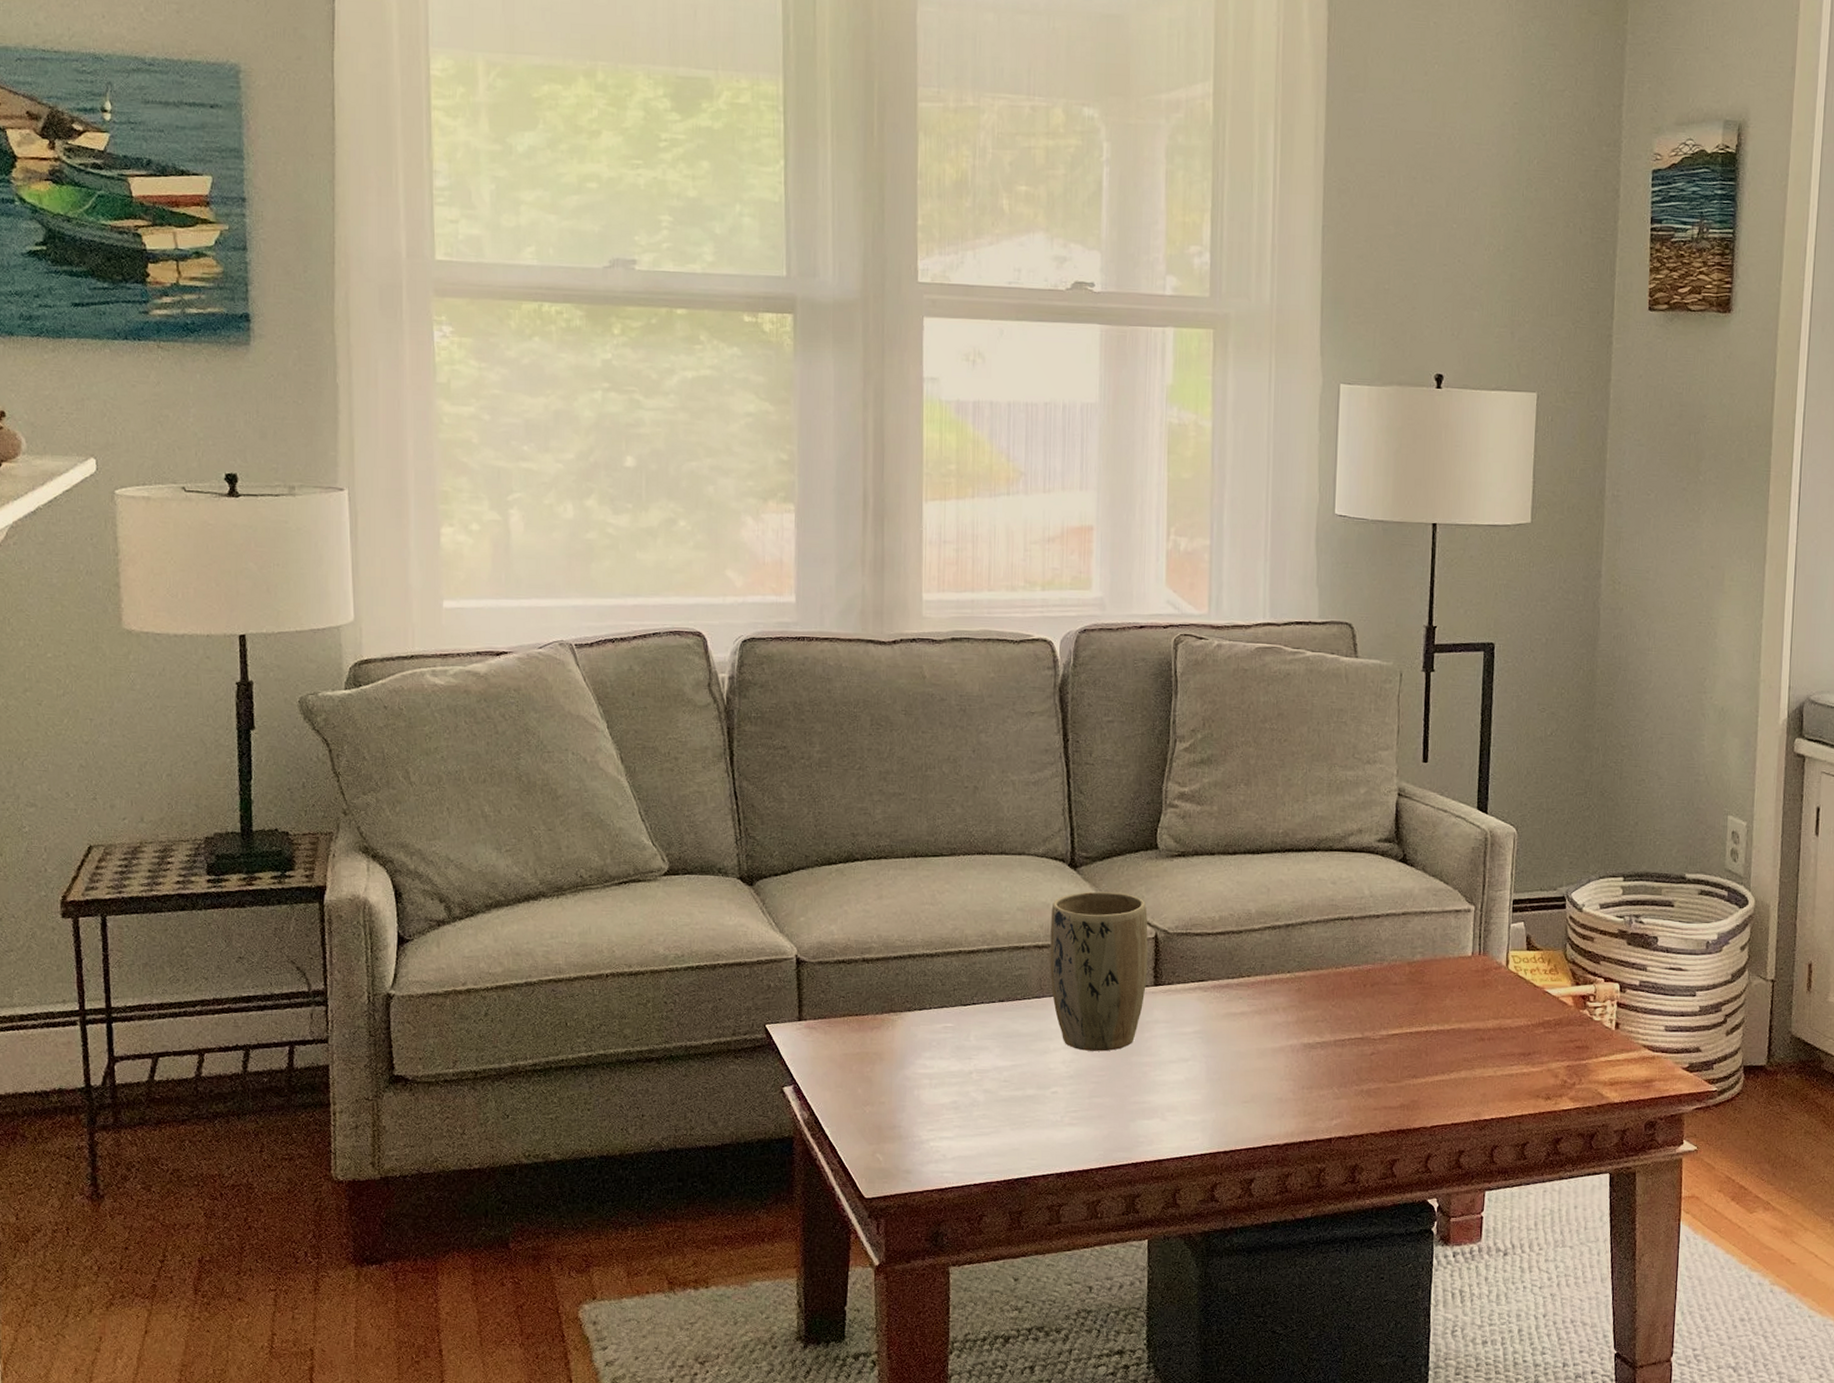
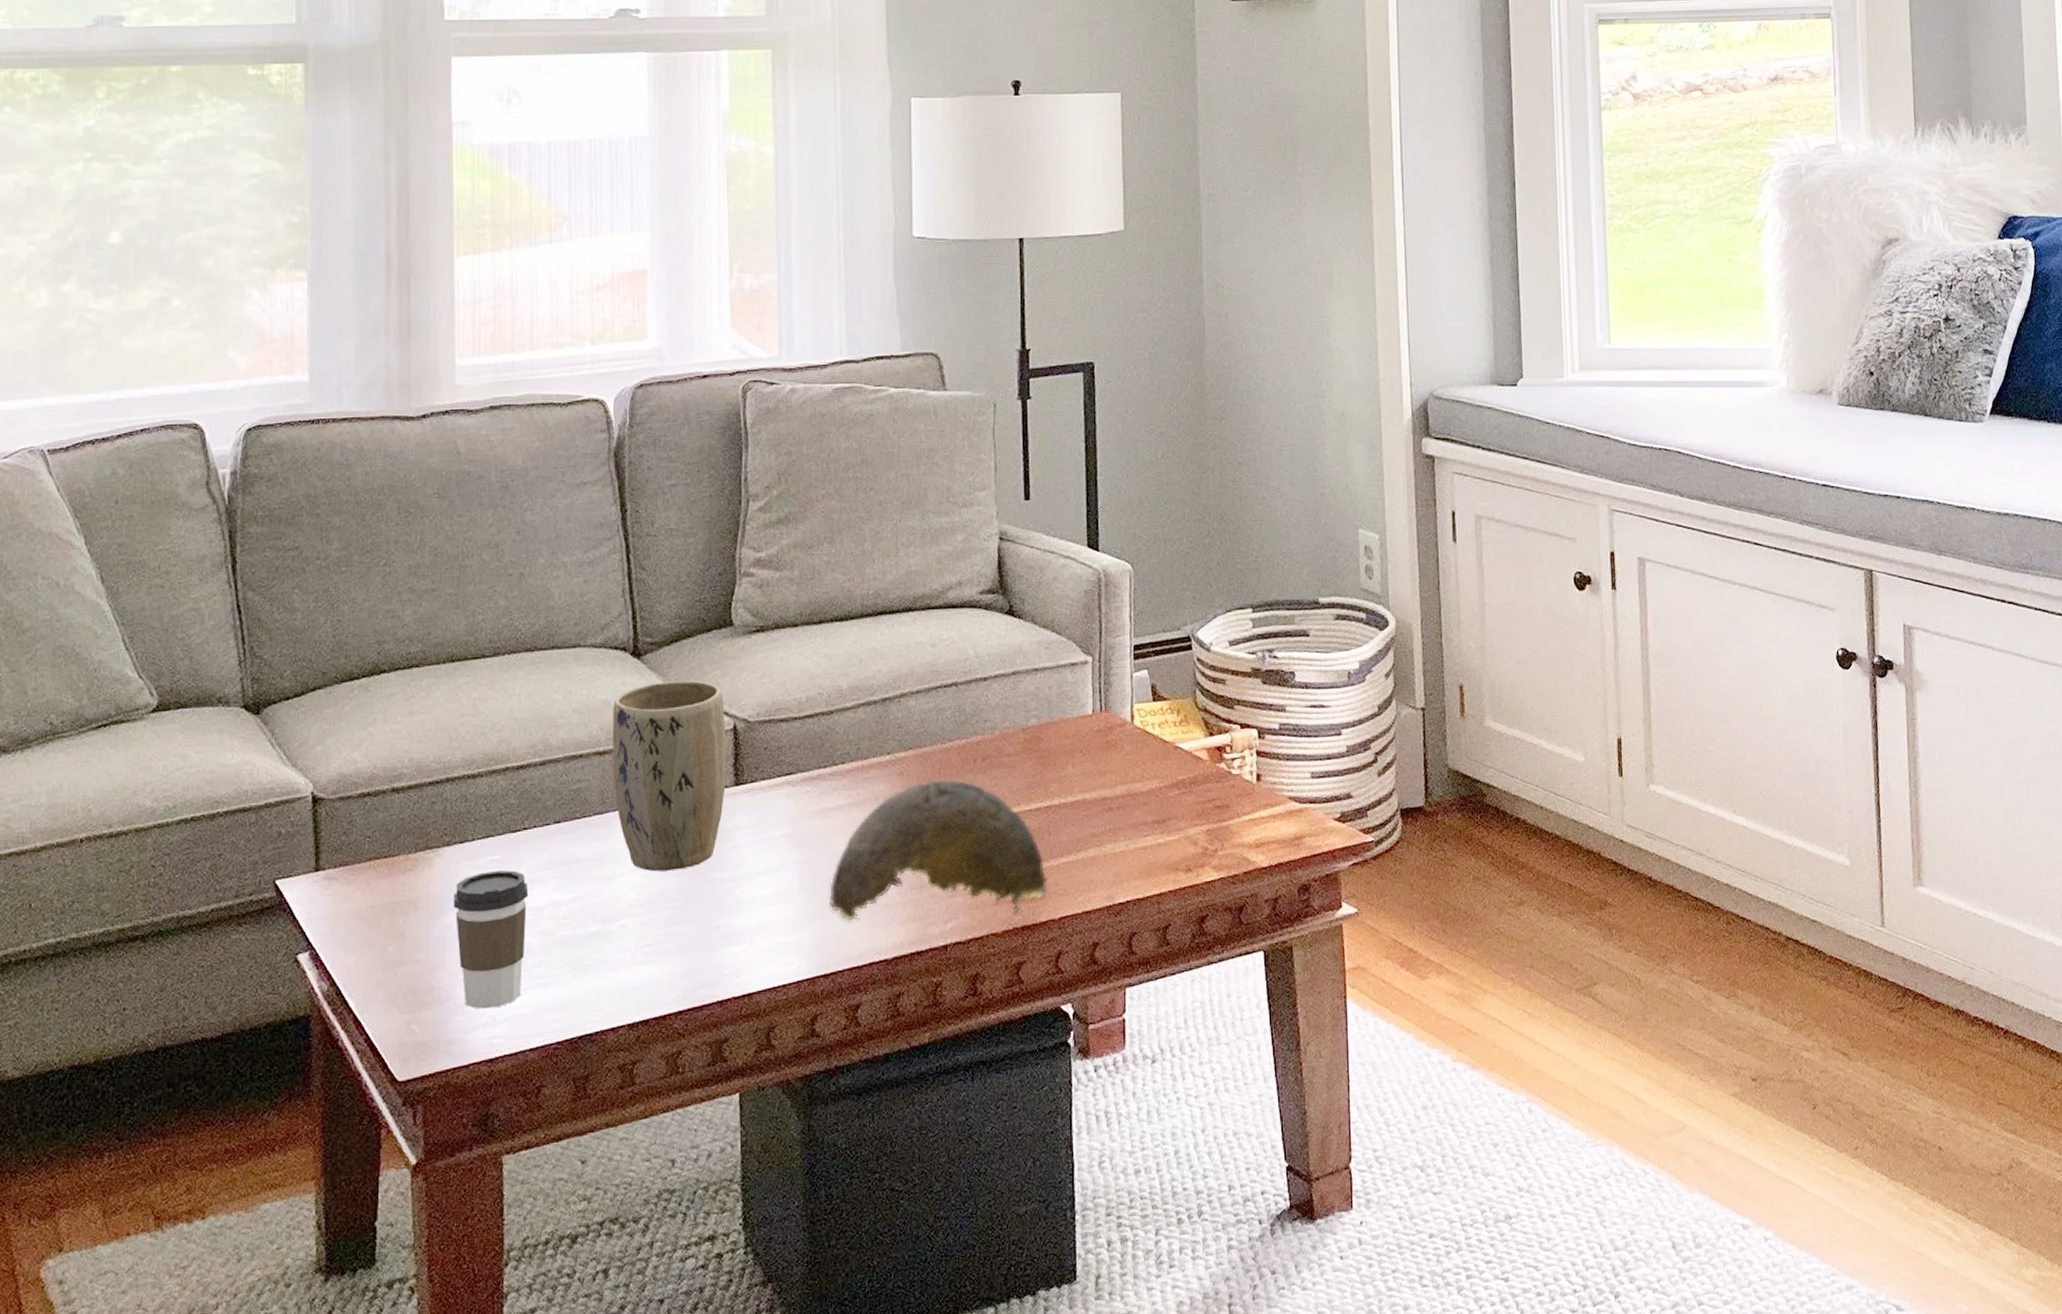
coffee cup: none [912,1036,976,1148] -> present [453,870,529,1009]
decorative bowl: none [1232,998,1423,1118] -> present [830,779,1048,922]

